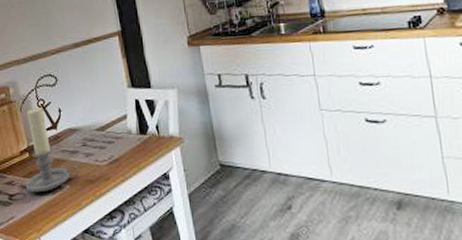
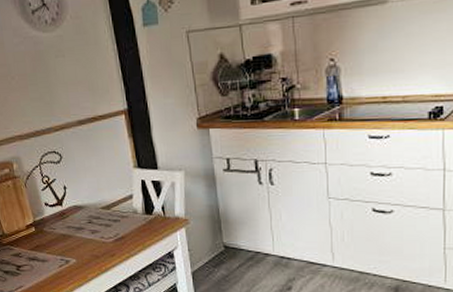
candle holder: present [25,108,79,193] -> none [31,184,85,265]

